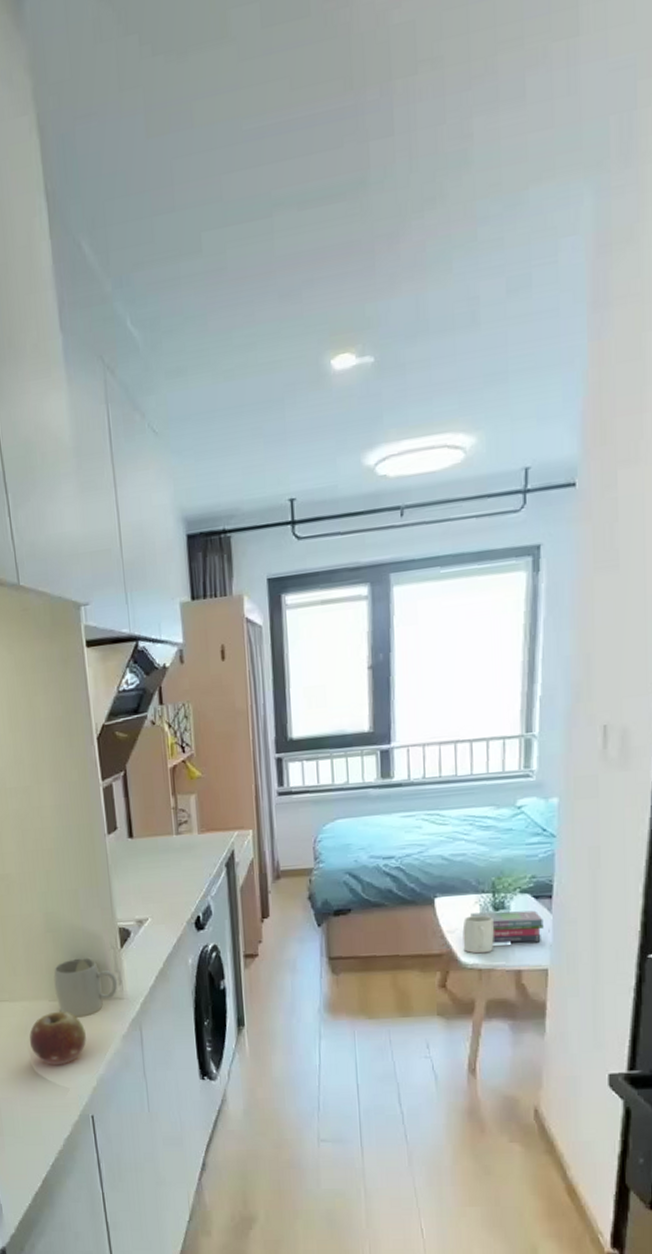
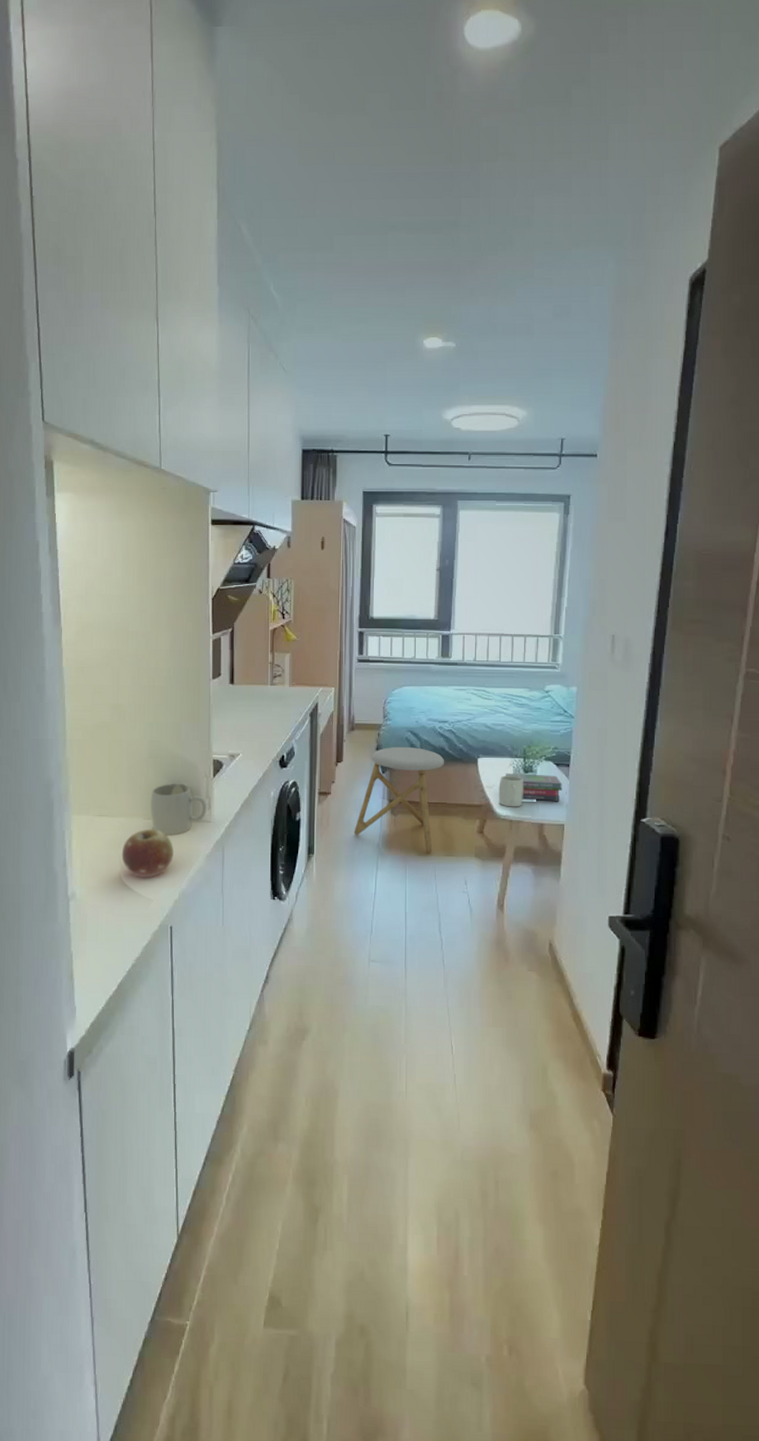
stool: none [289,892,394,1016] -> present [354,746,445,854]

